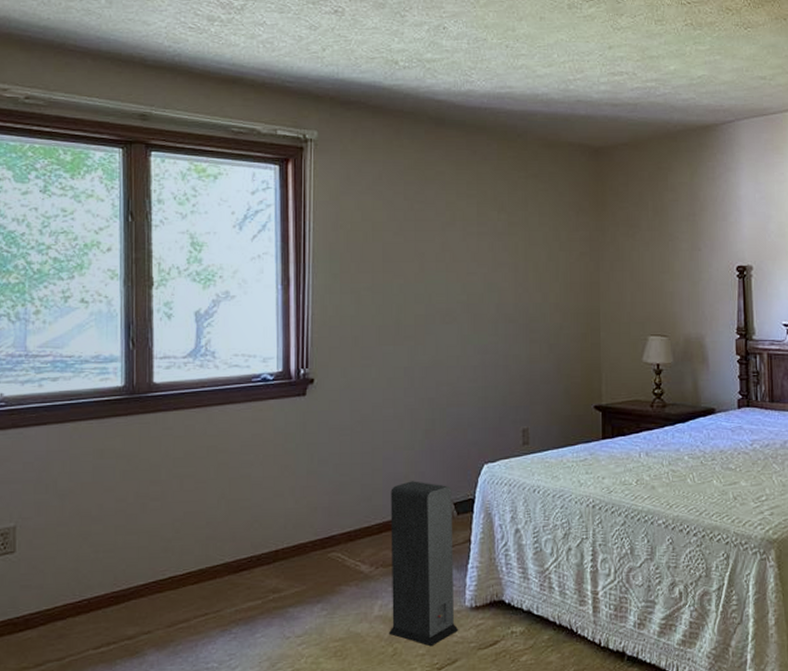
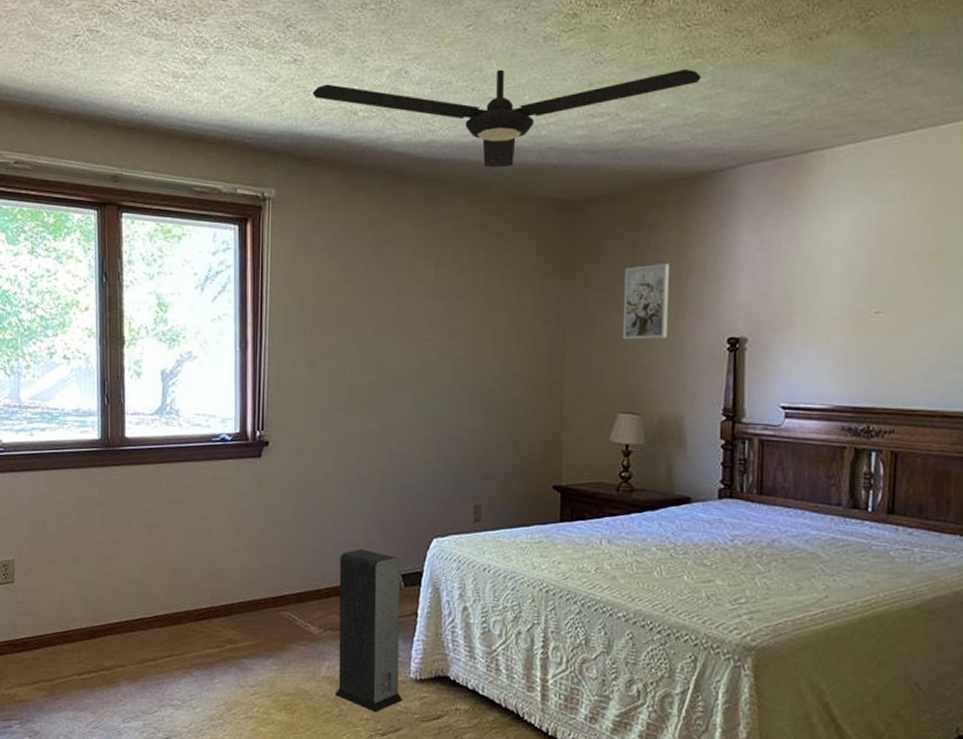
ceiling fan: none [353,30,702,116] -> present [312,68,702,167]
wall art: none [647,203,687,270] -> present [622,264,670,340]

